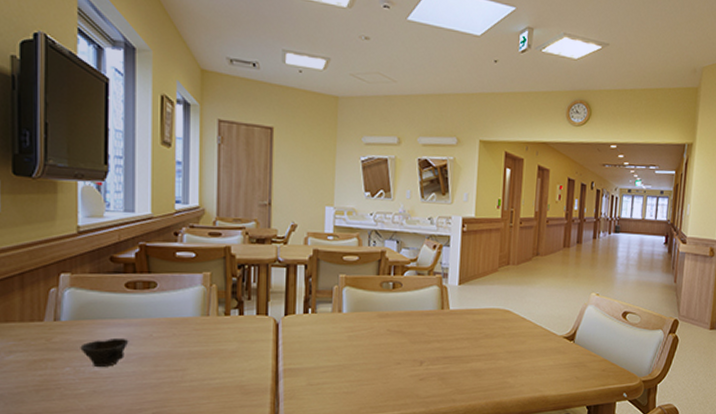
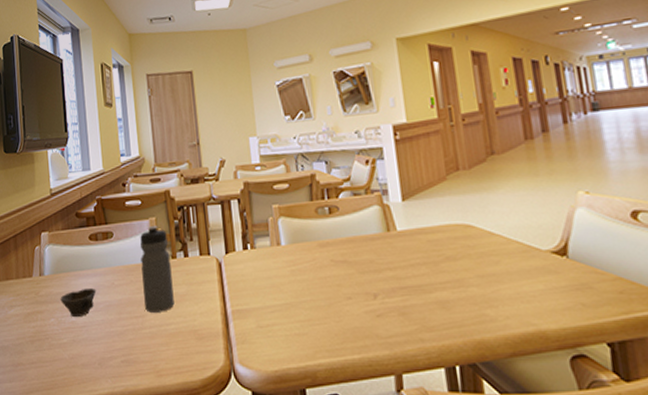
water bottle: none [187,281,223,367] -> present [140,226,175,313]

